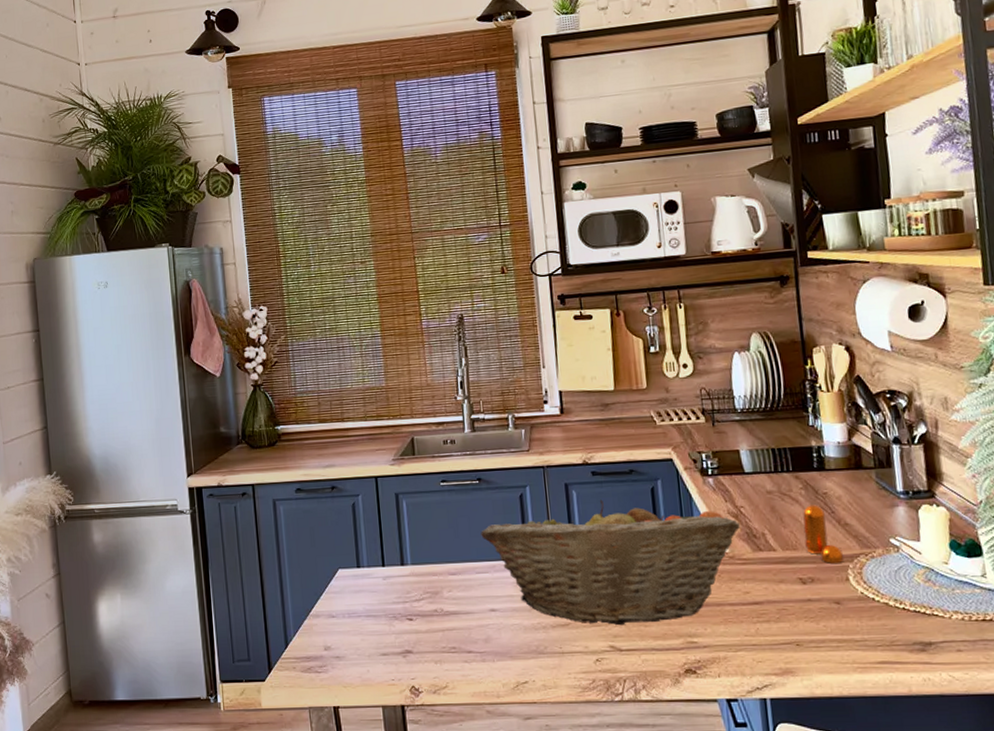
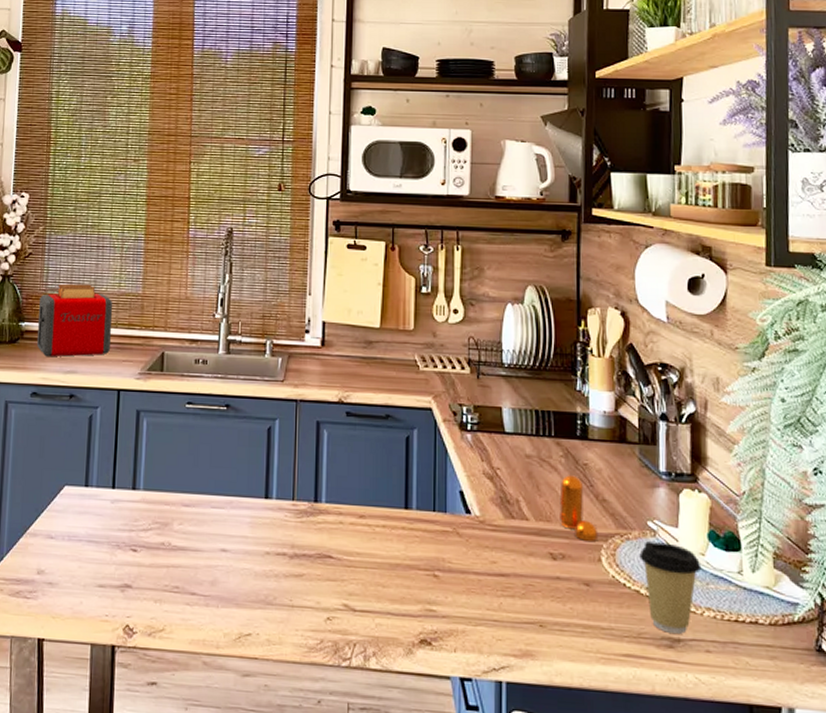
toaster: none [291,383,363,454] -> present [37,283,113,357]
fruit basket: present [481,499,740,626] -> none [222,443,494,583]
coffee cup: none [885,556,946,638] -> present [639,541,702,634]

